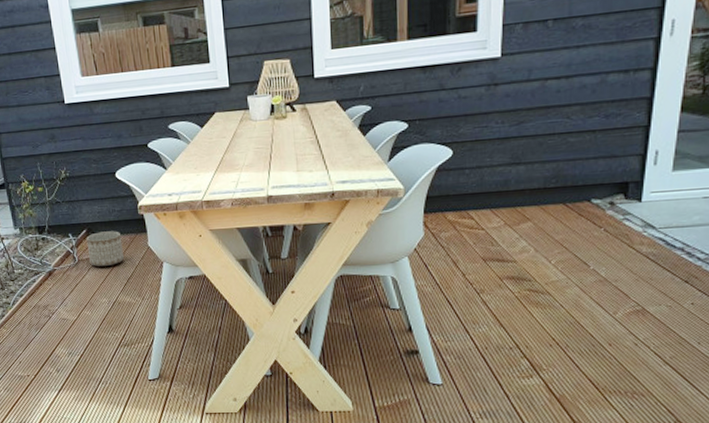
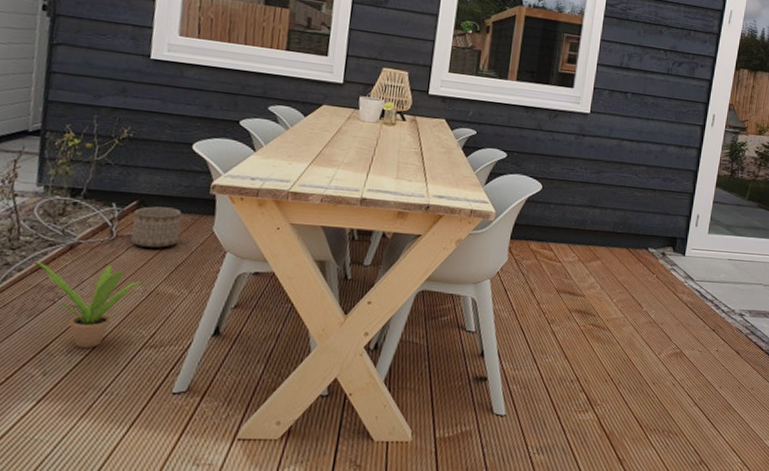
potted plant: none [28,285,105,350] -> present [33,261,141,348]

